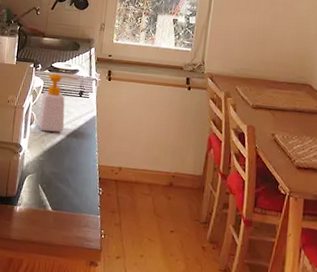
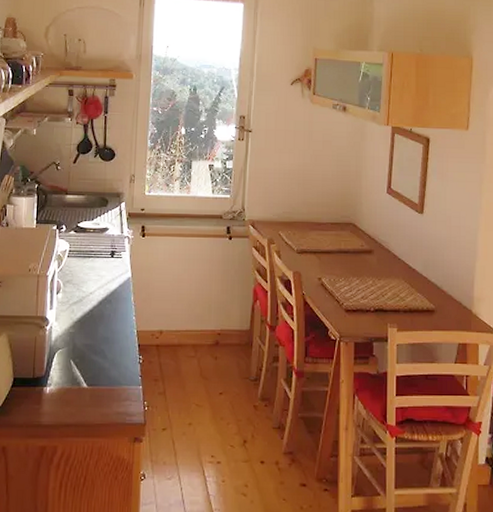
soap bottle: present [37,73,78,132] -> none [64,234,108,300]

